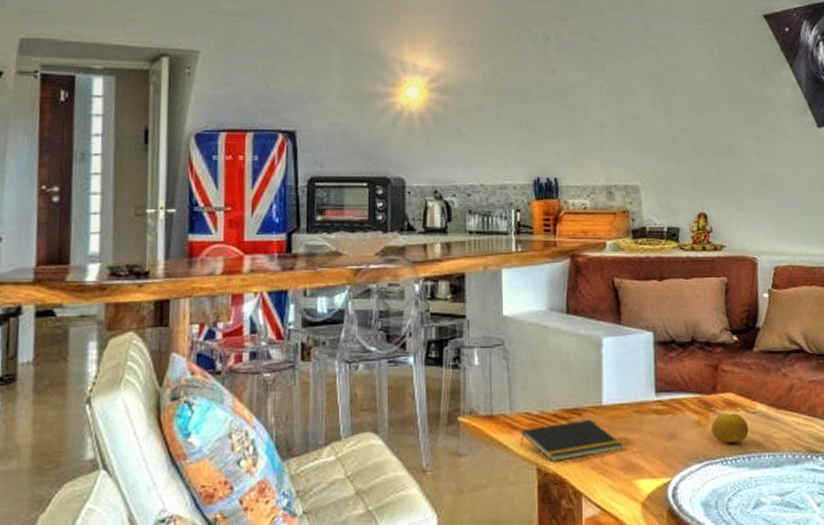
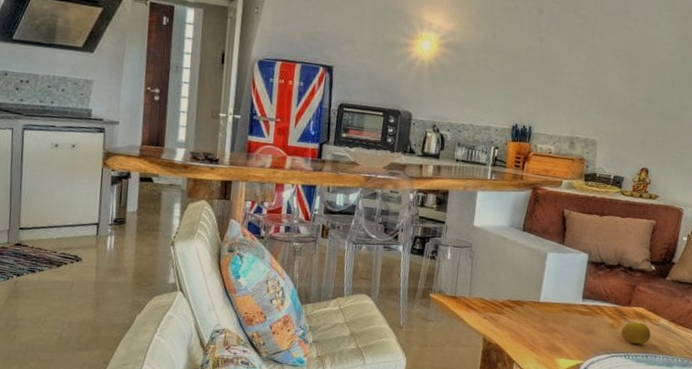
notepad: present [521,420,624,462] -> none [474,309,551,336]

